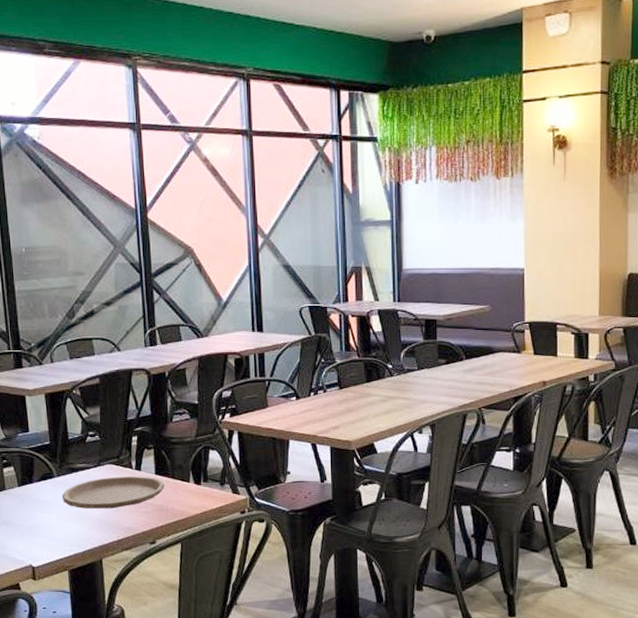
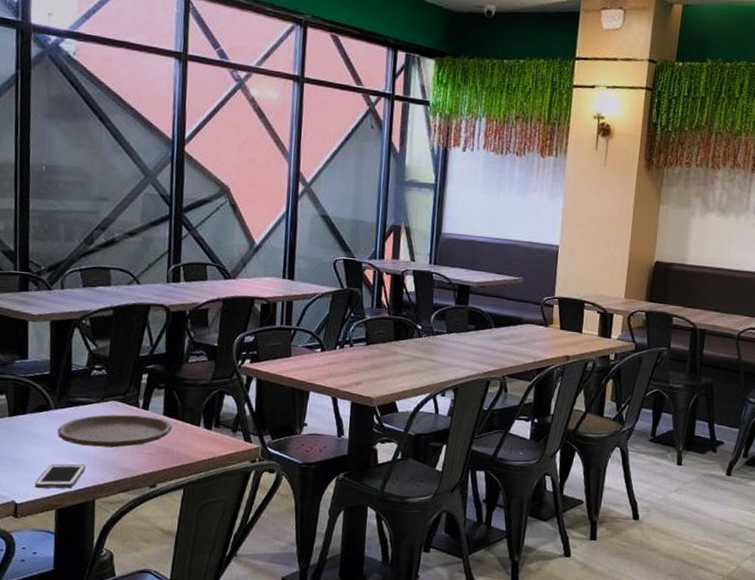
cell phone: none [48,526,91,552] -> present [35,464,86,489]

